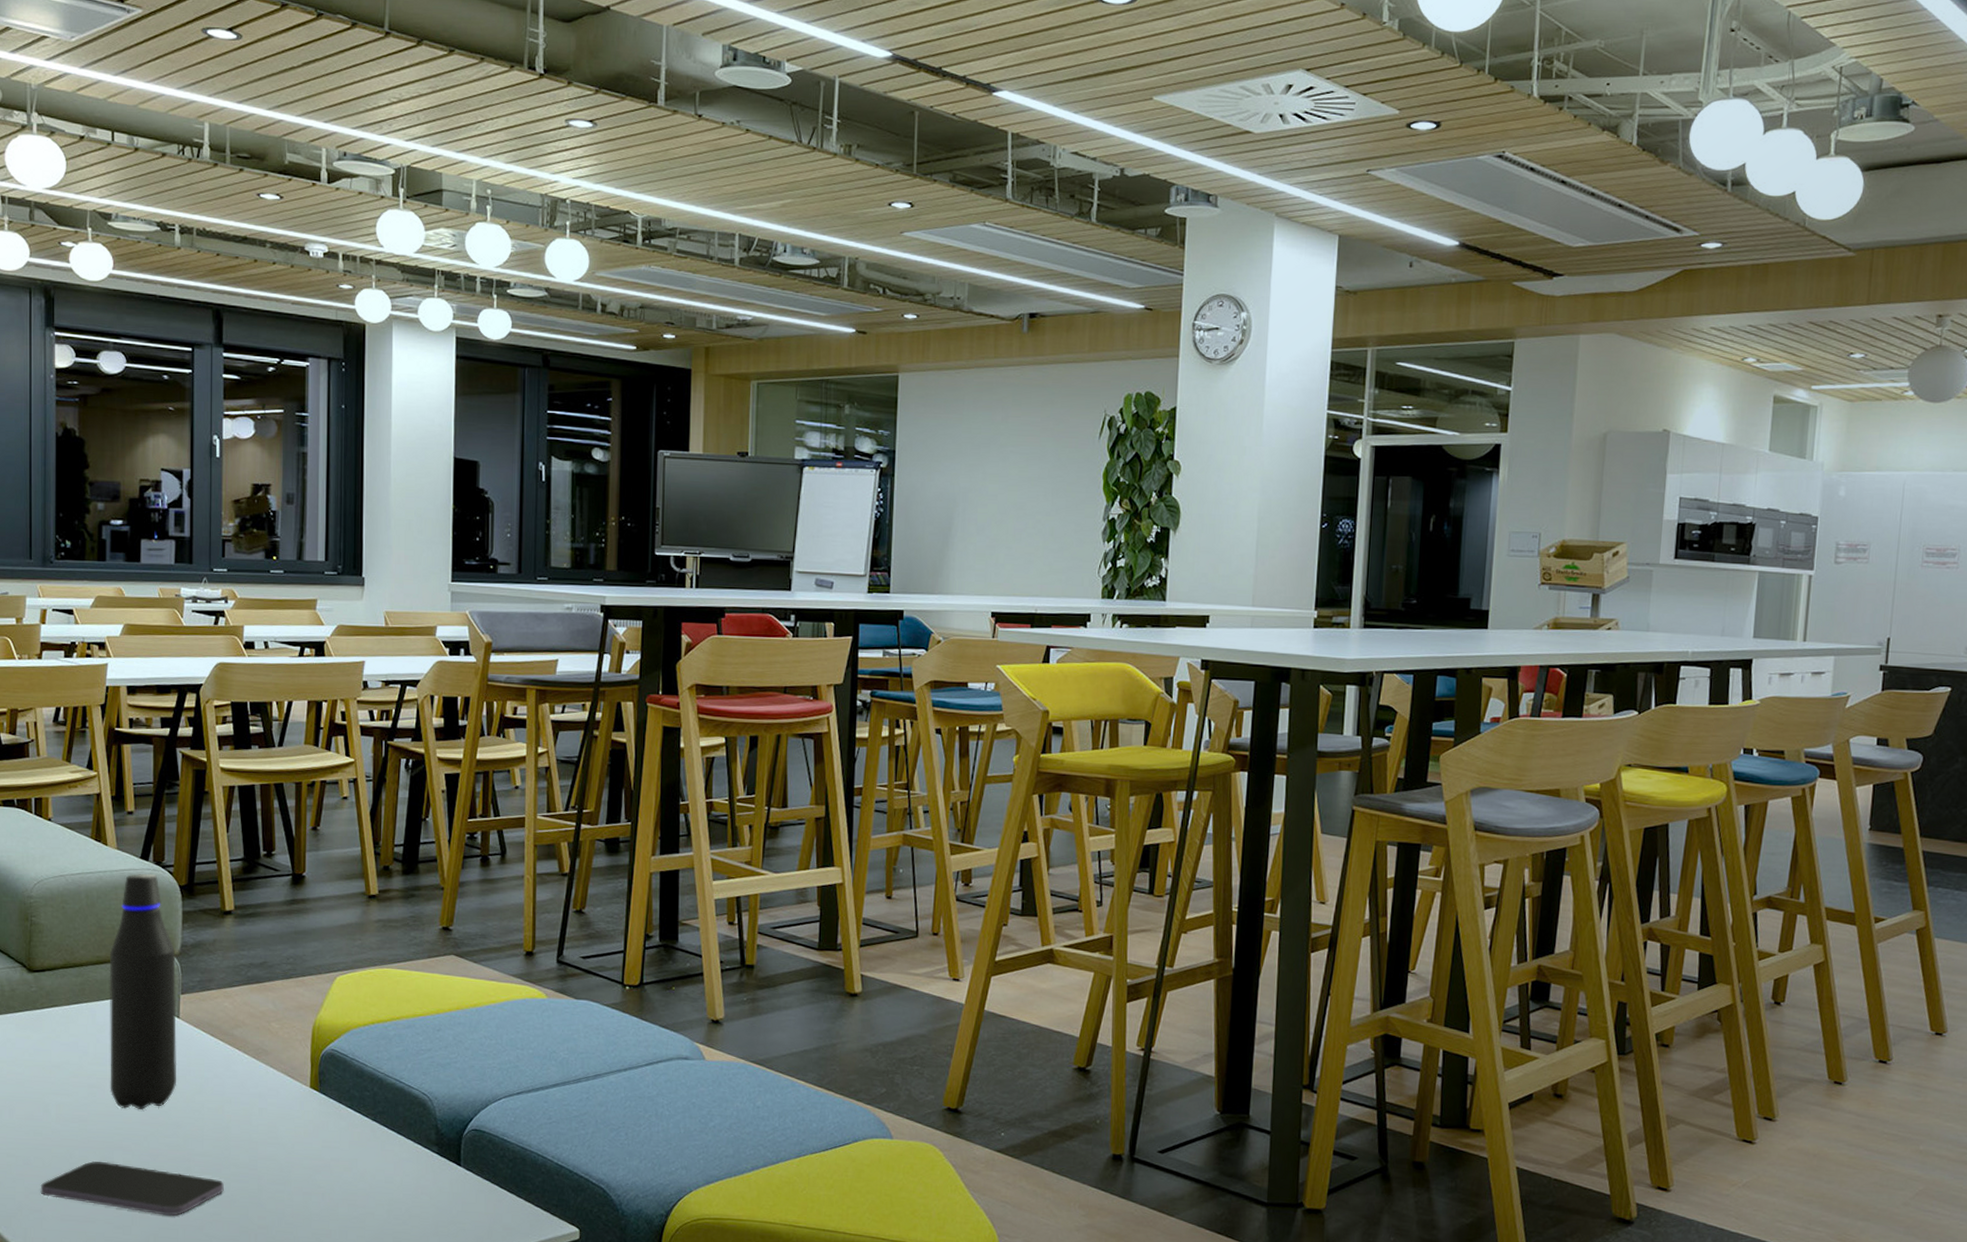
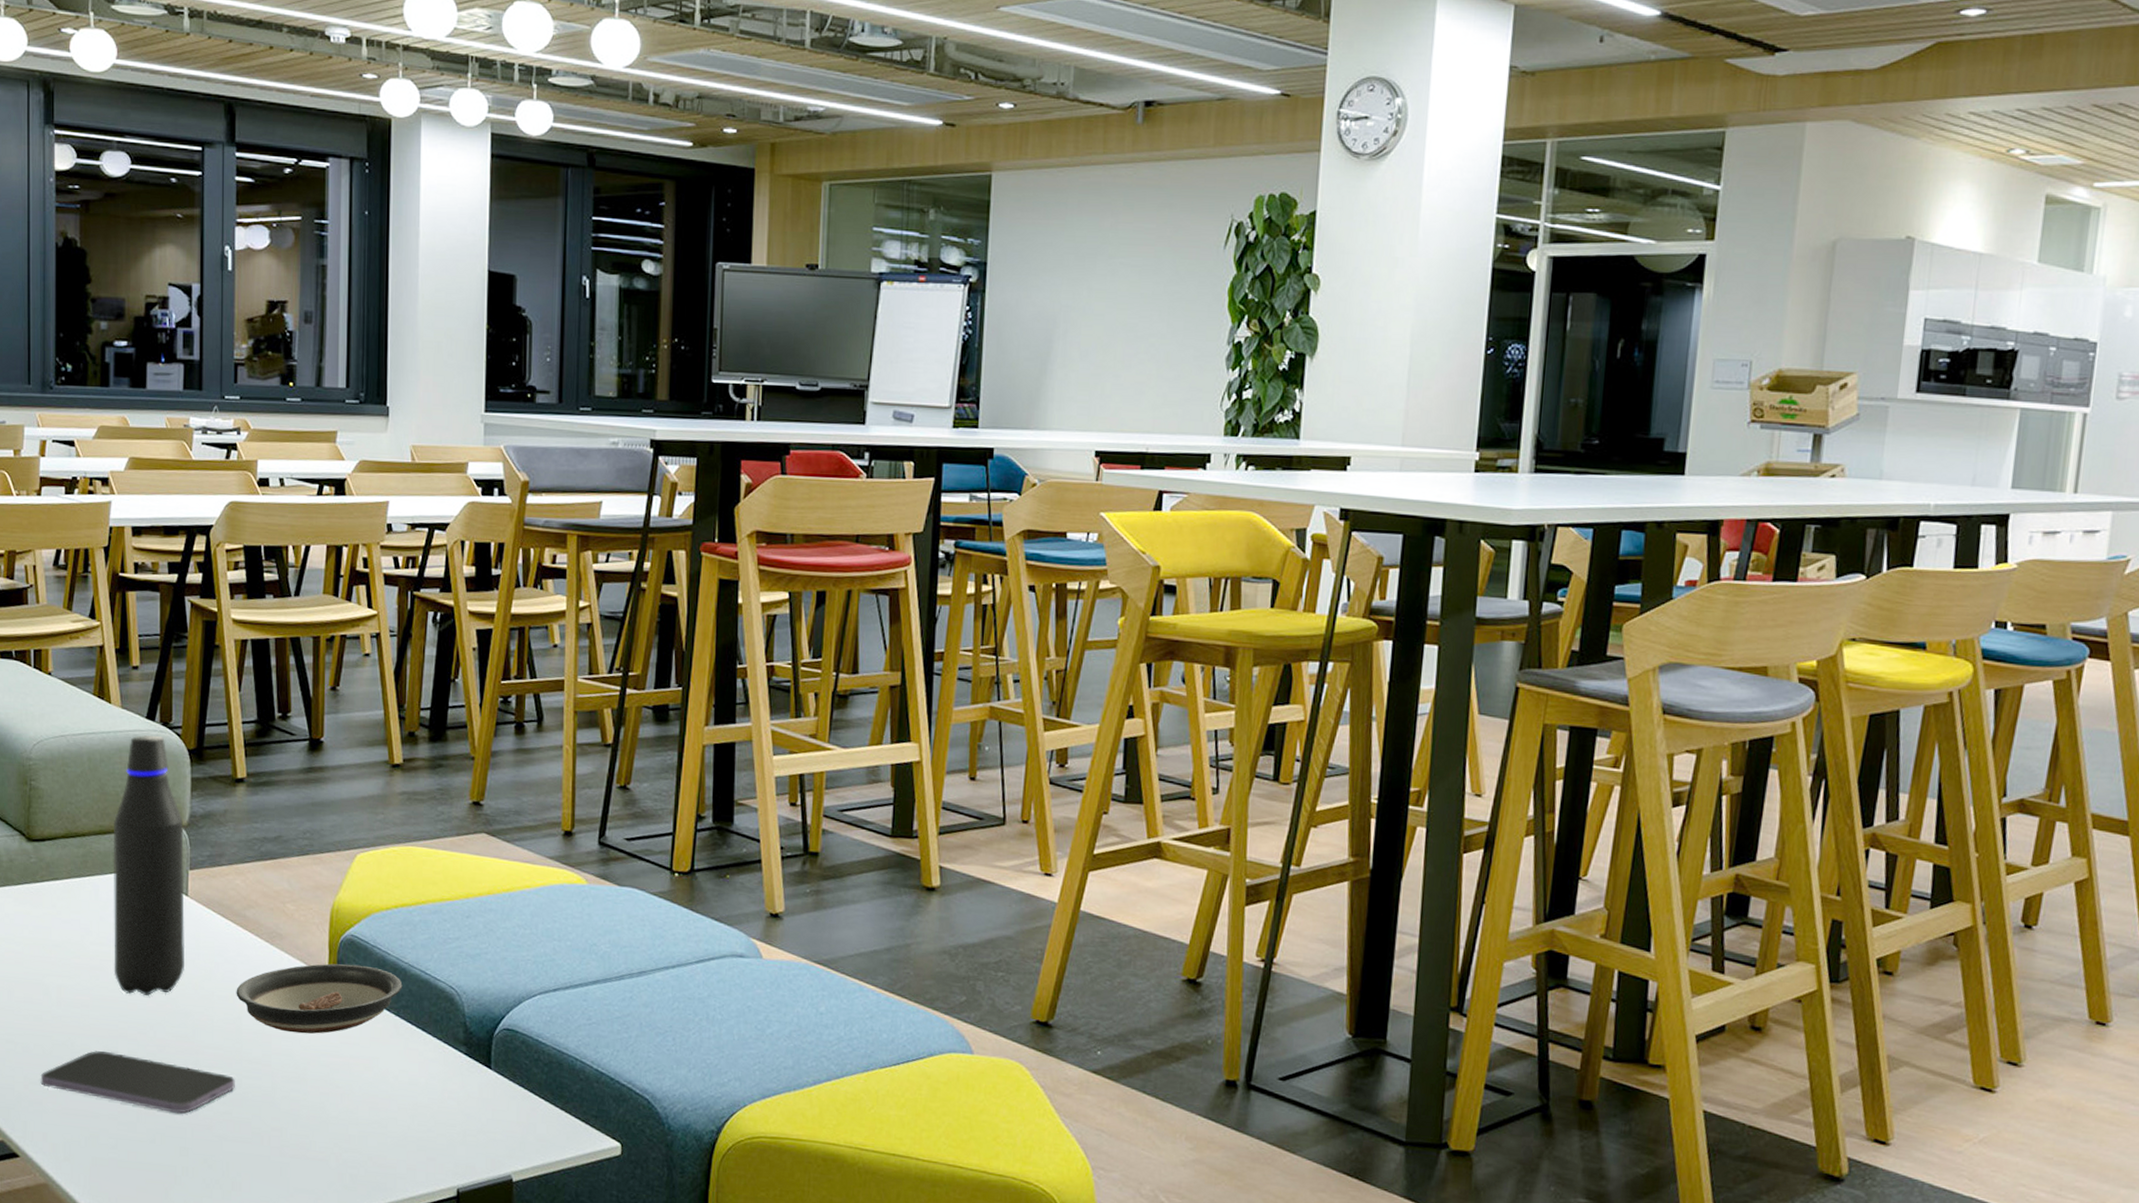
saucer: none [224,1075,379,1140] -> present [236,963,403,1034]

